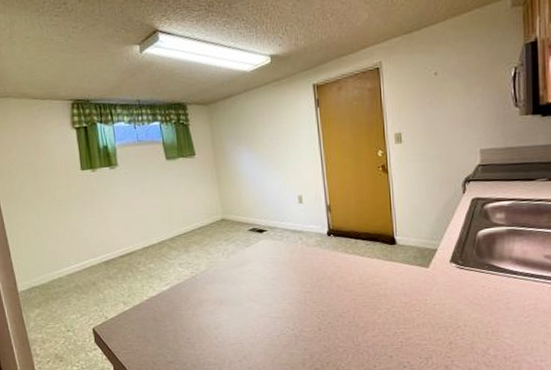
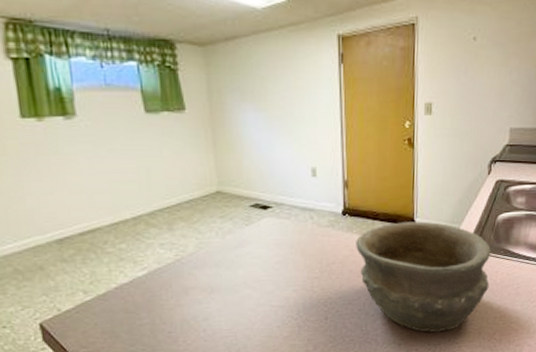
bowl: none [341,239,477,346] -> present [356,221,491,333]

